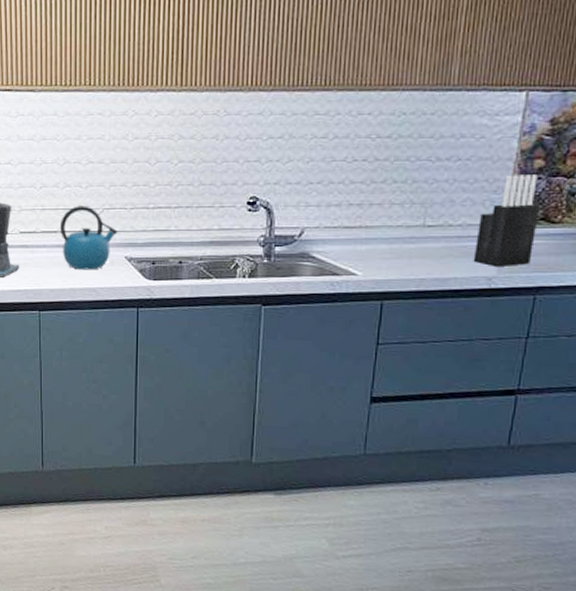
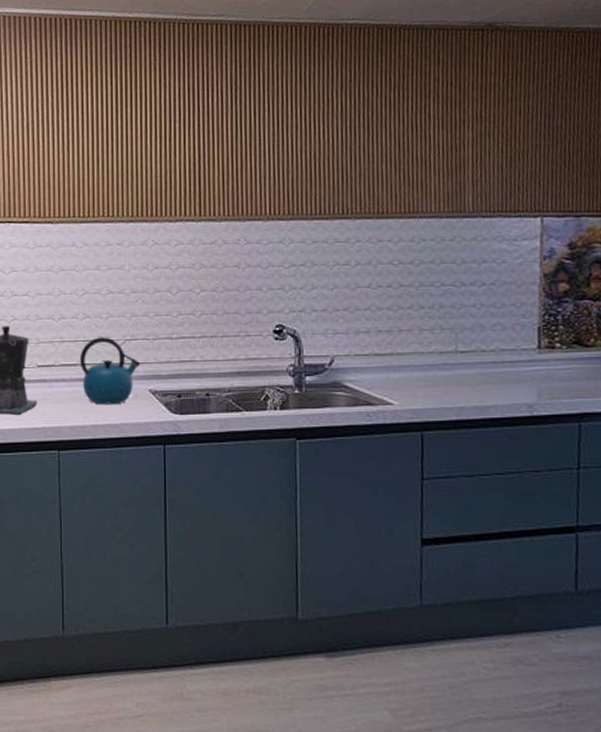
knife block: present [473,174,541,266] -> none [510,298,572,392]

